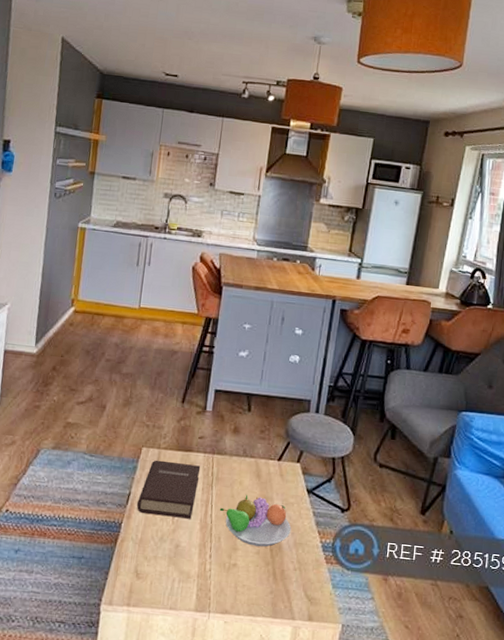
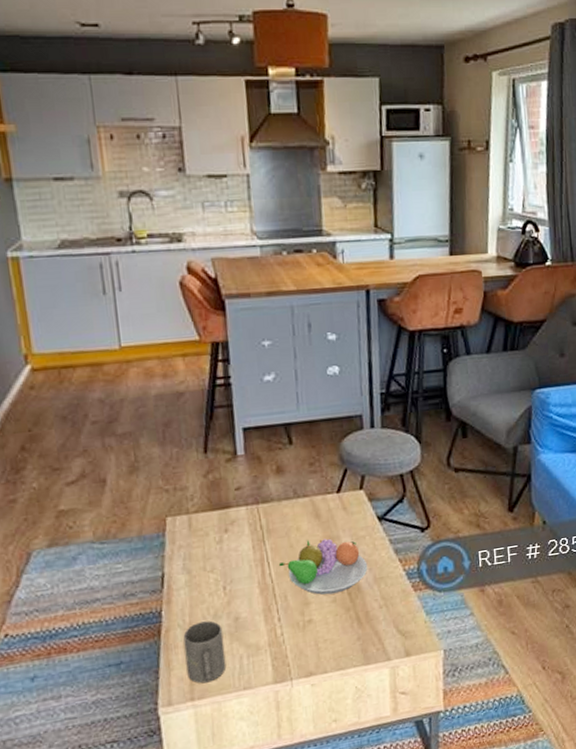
mug: none [129,540,165,595] -> present [183,620,227,684]
book: present [137,460,201,519] -> none [175,521,247,594]

